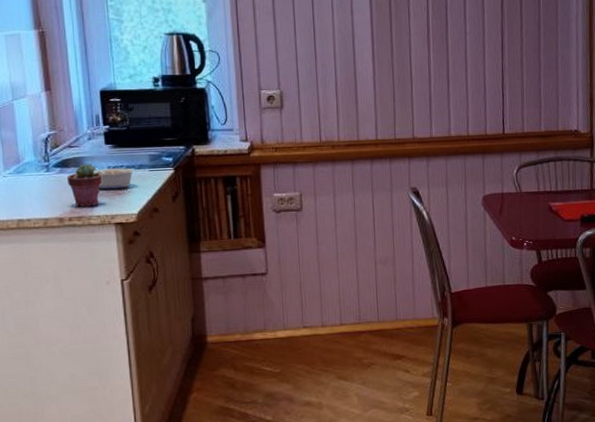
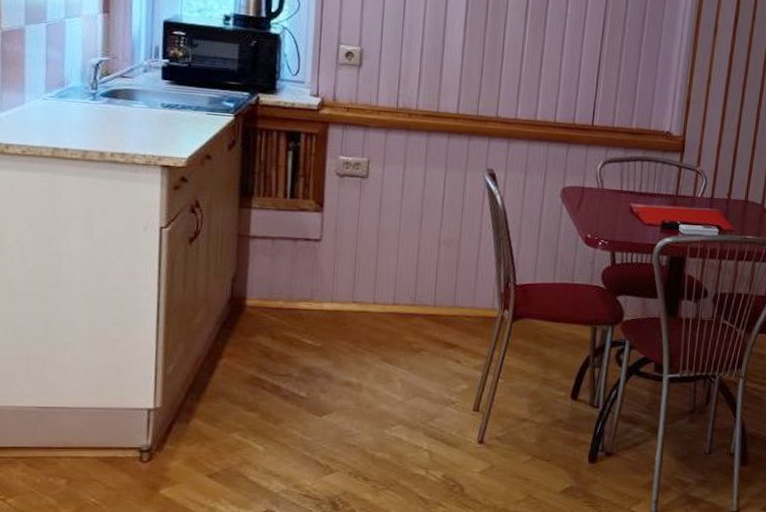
potted succulent: present [67,162,102,207] -> none [115,96,153,144]
legume: present [94,168,136,189] -> none [145,103,192,129]

